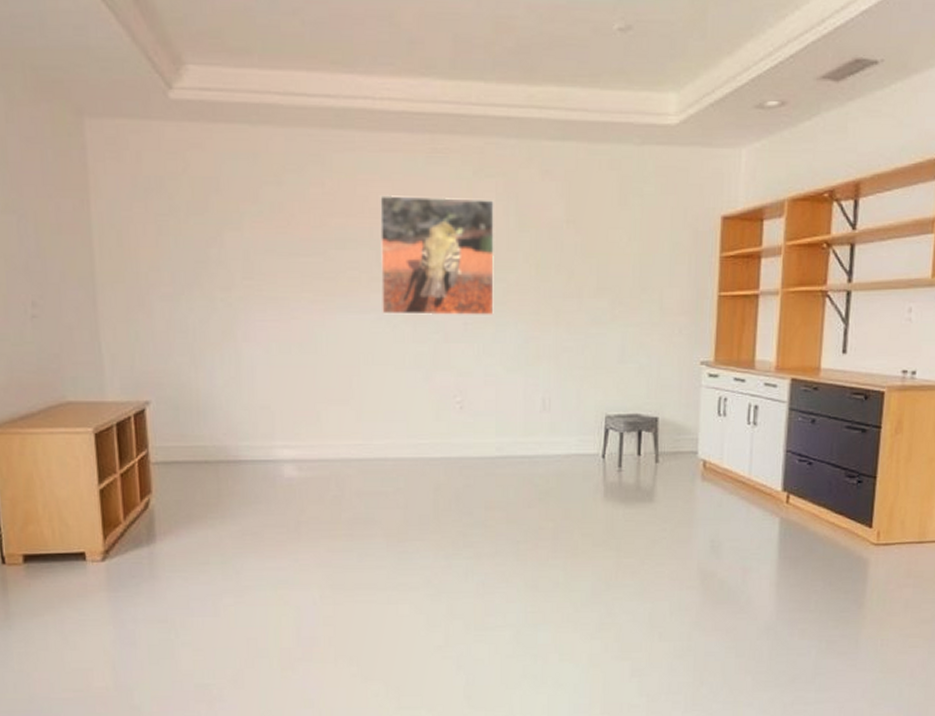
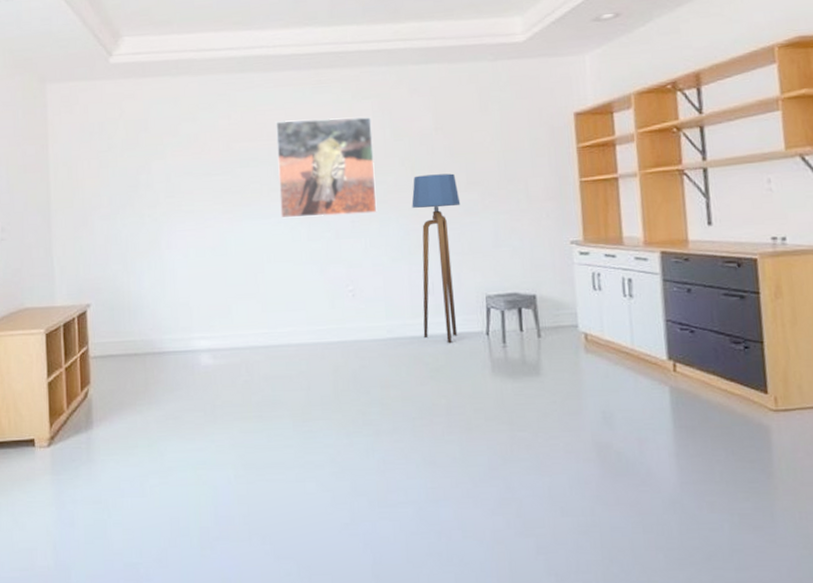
floor lamp: none [533,275,588,464] -> present [411,173,461,343]

